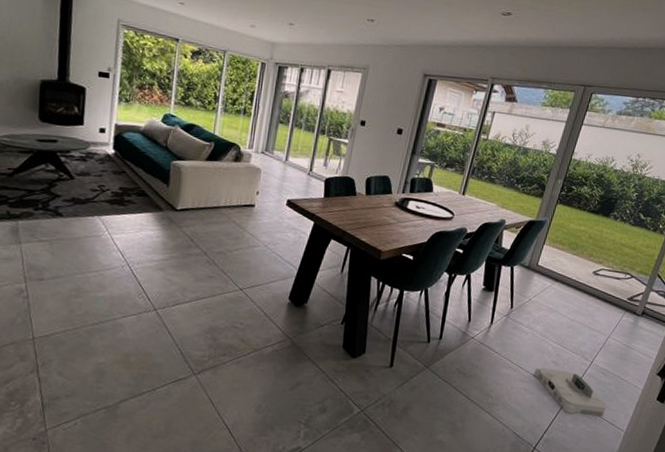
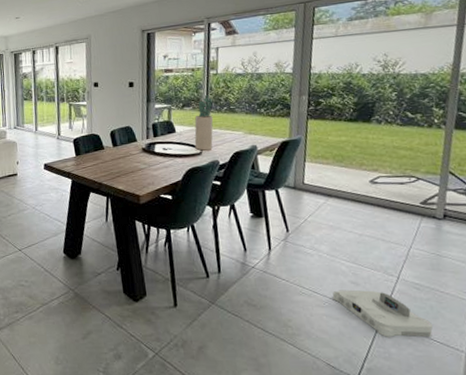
vase: none [448,157,477,218] -> present [194,93,214,151]

